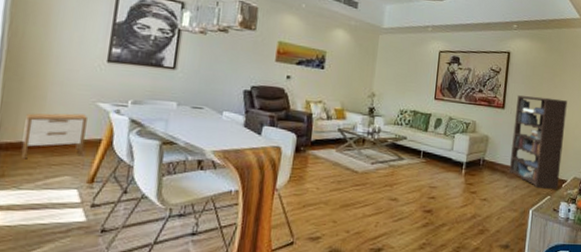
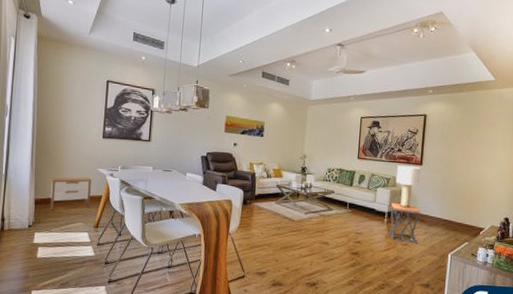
stool: none [466,150,501,200] -> present [388,202,420,245]
lamp: none [475,108,503,159] -> present [395,165,421,209]
bookcase: present [509,95,567,190] -> none [427,153,483,237]

